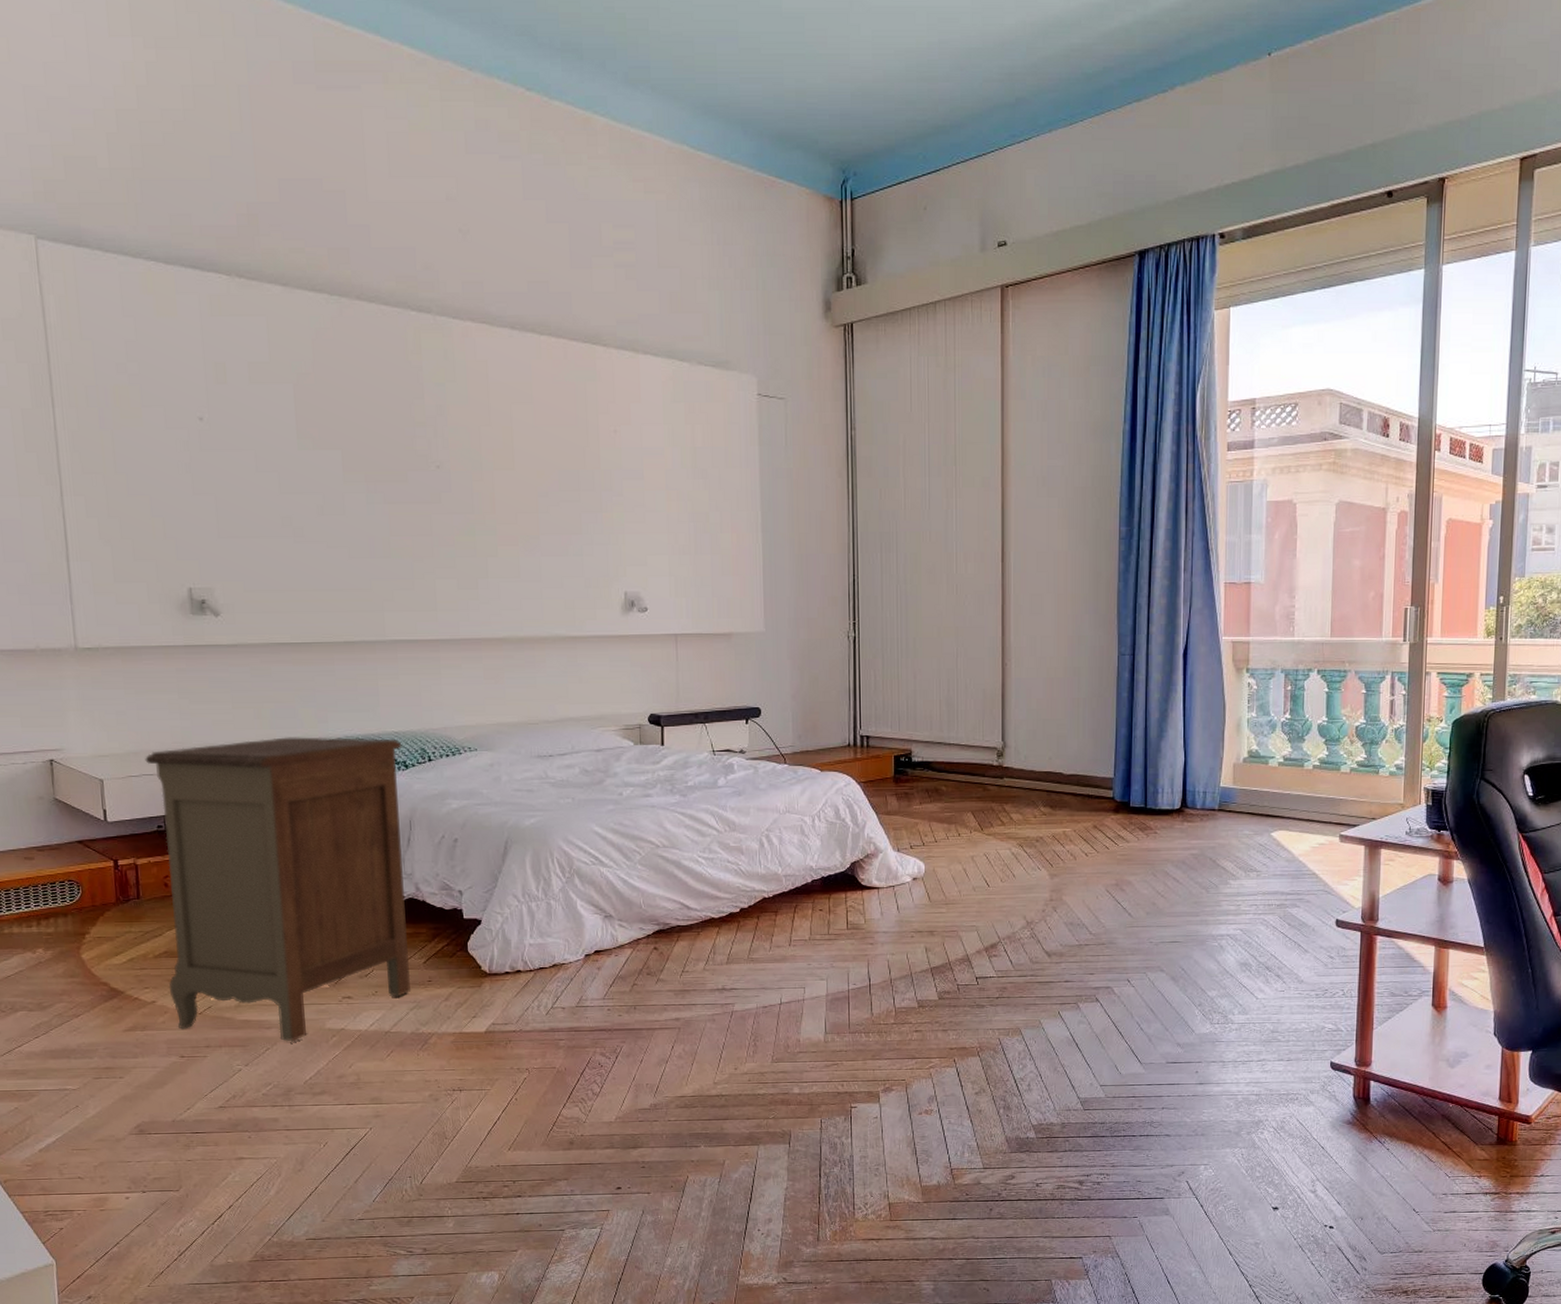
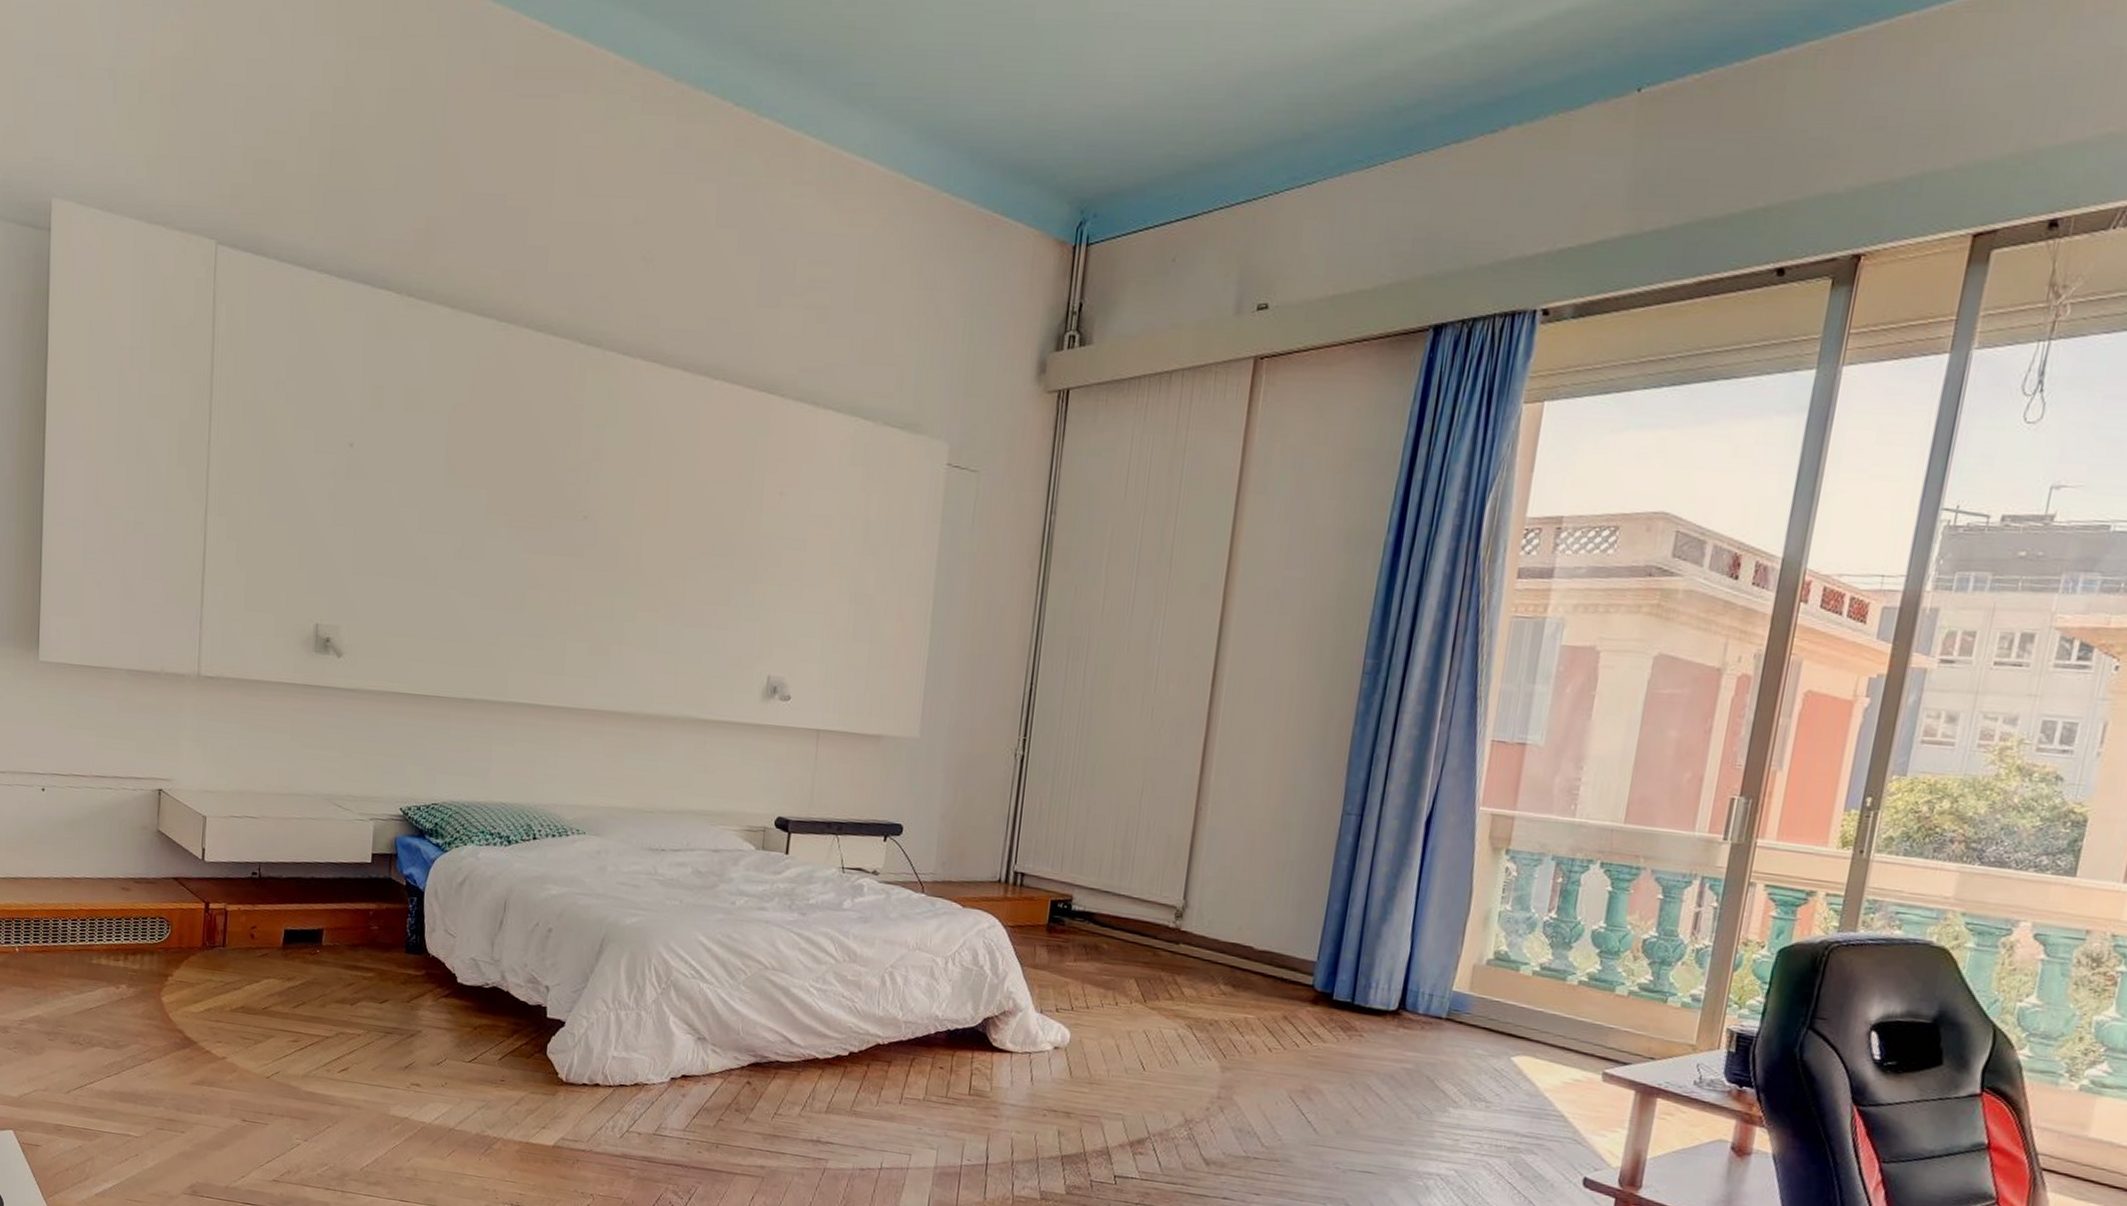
nightstand: present [145,737,412,1042] -> none [240,792,508,1123]

